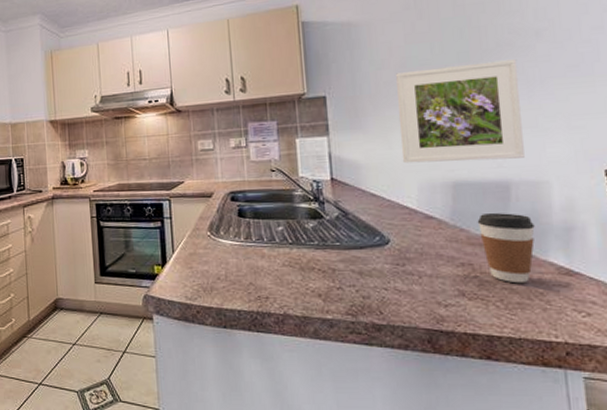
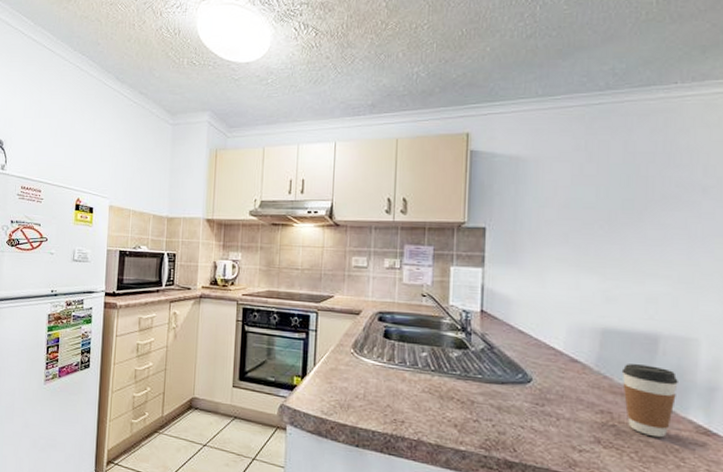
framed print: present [396,59,525,164] -> none [554,212,681,313]

